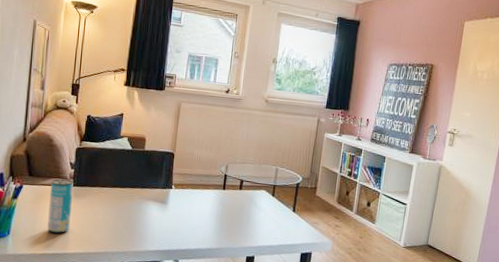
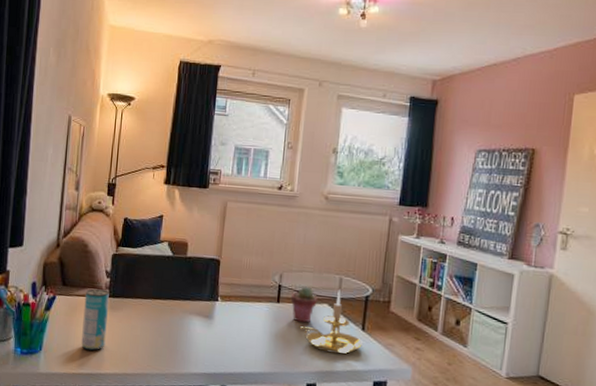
potted succulent: none [234,175,257,206] -> present [290,286,317,323]
candle holder: none [242,178,293,232] -> present [301,290,363,355]

